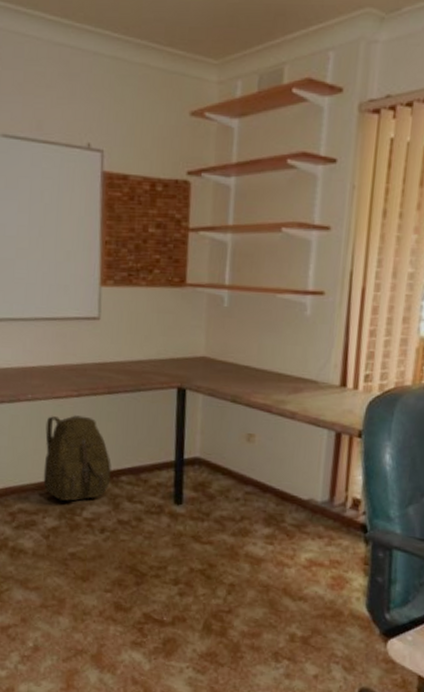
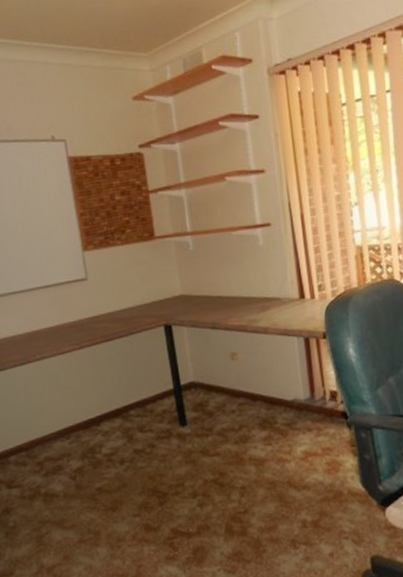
backpack: present [43,415,111,501] -> none [56,364,121,443]

